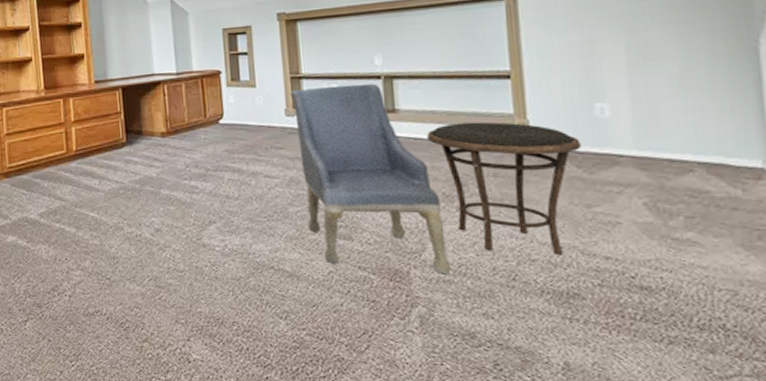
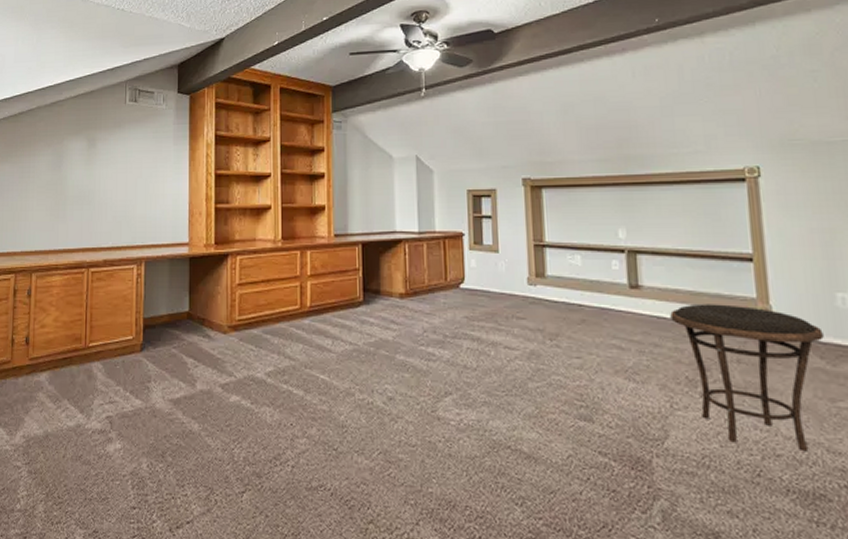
armchair: present [290,83,452,275] -> none [533,257,695,466]

